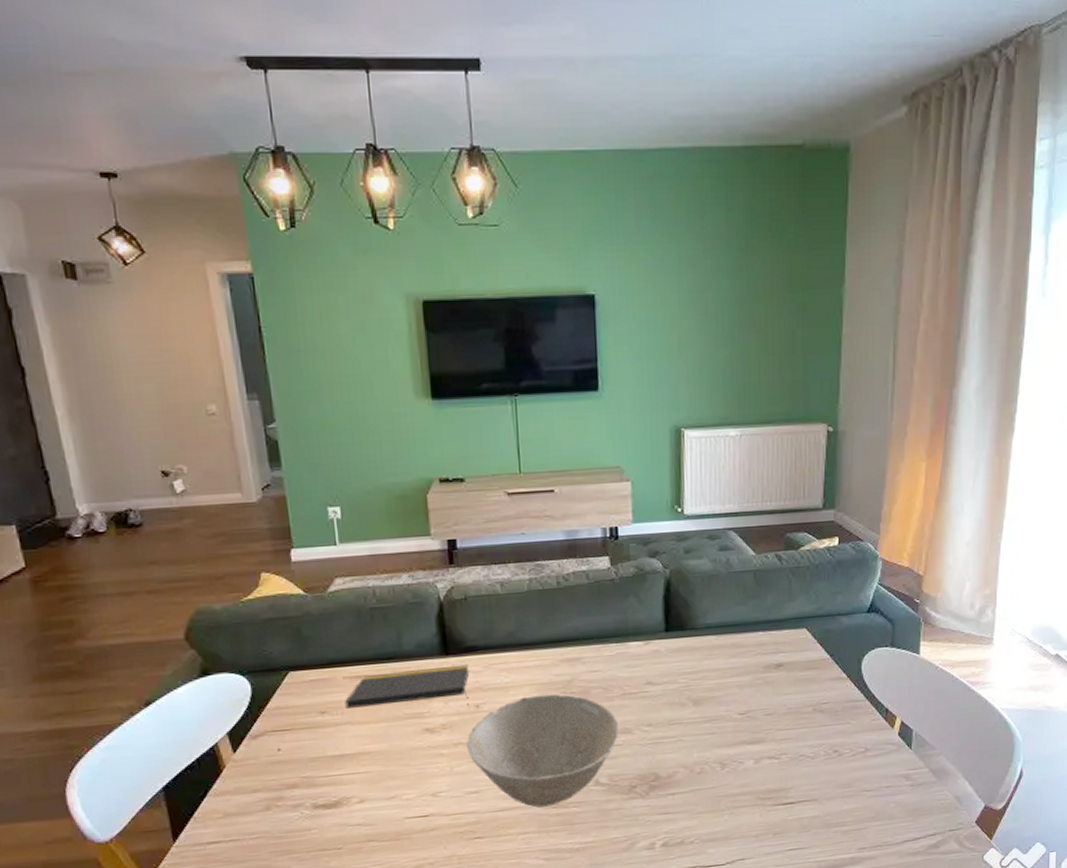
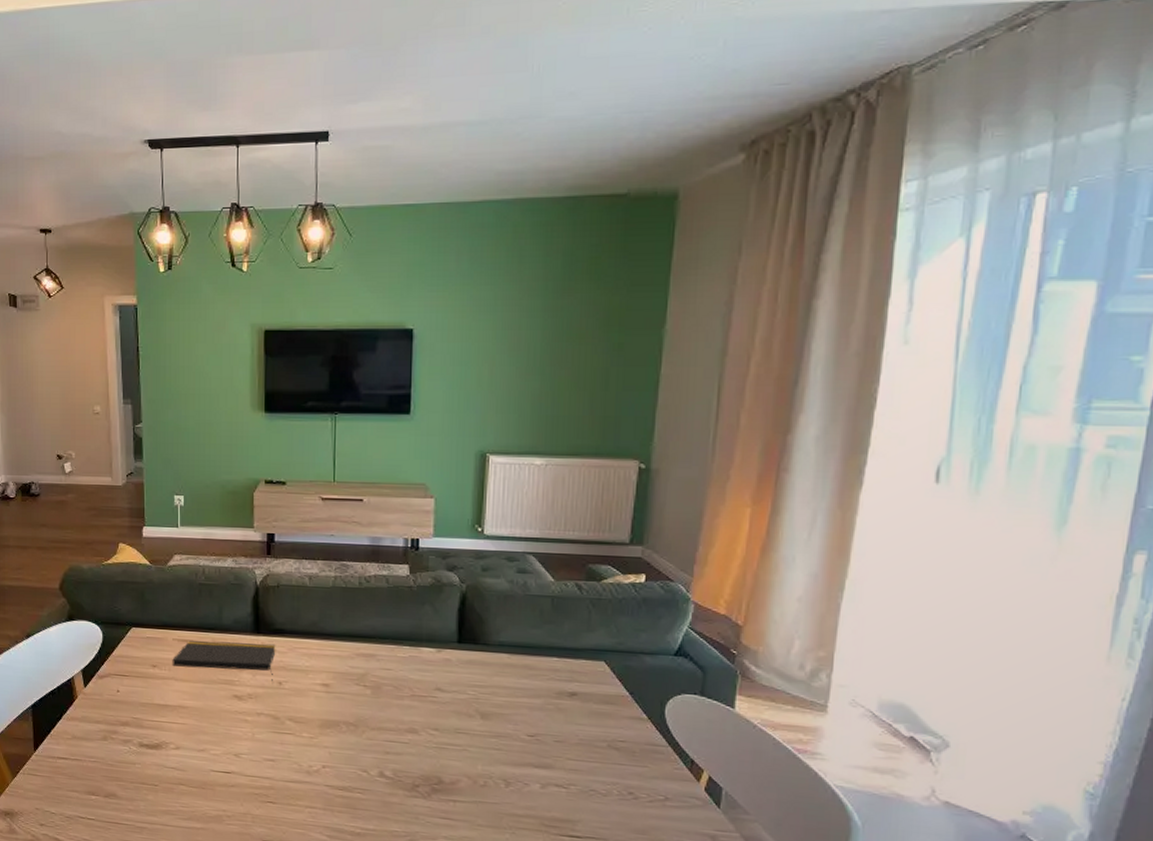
bowl: present [467,694,620,808] -> none [268,682,407,788]

